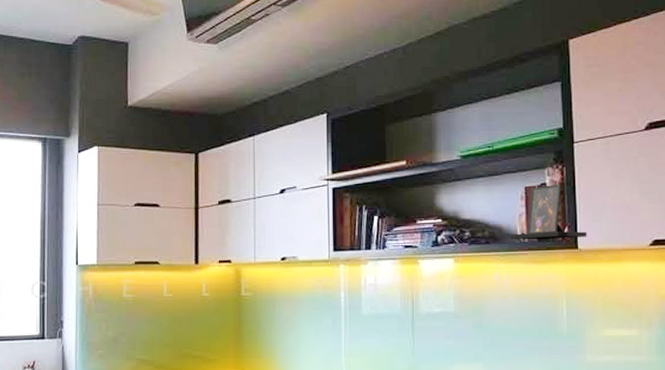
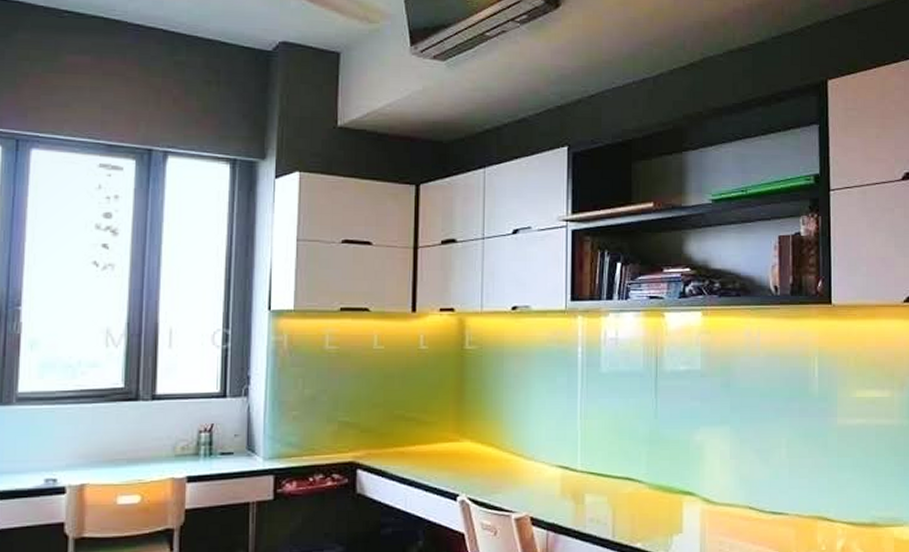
photo frame: present [510,185,587,240] -> none [762,235,841,294]

